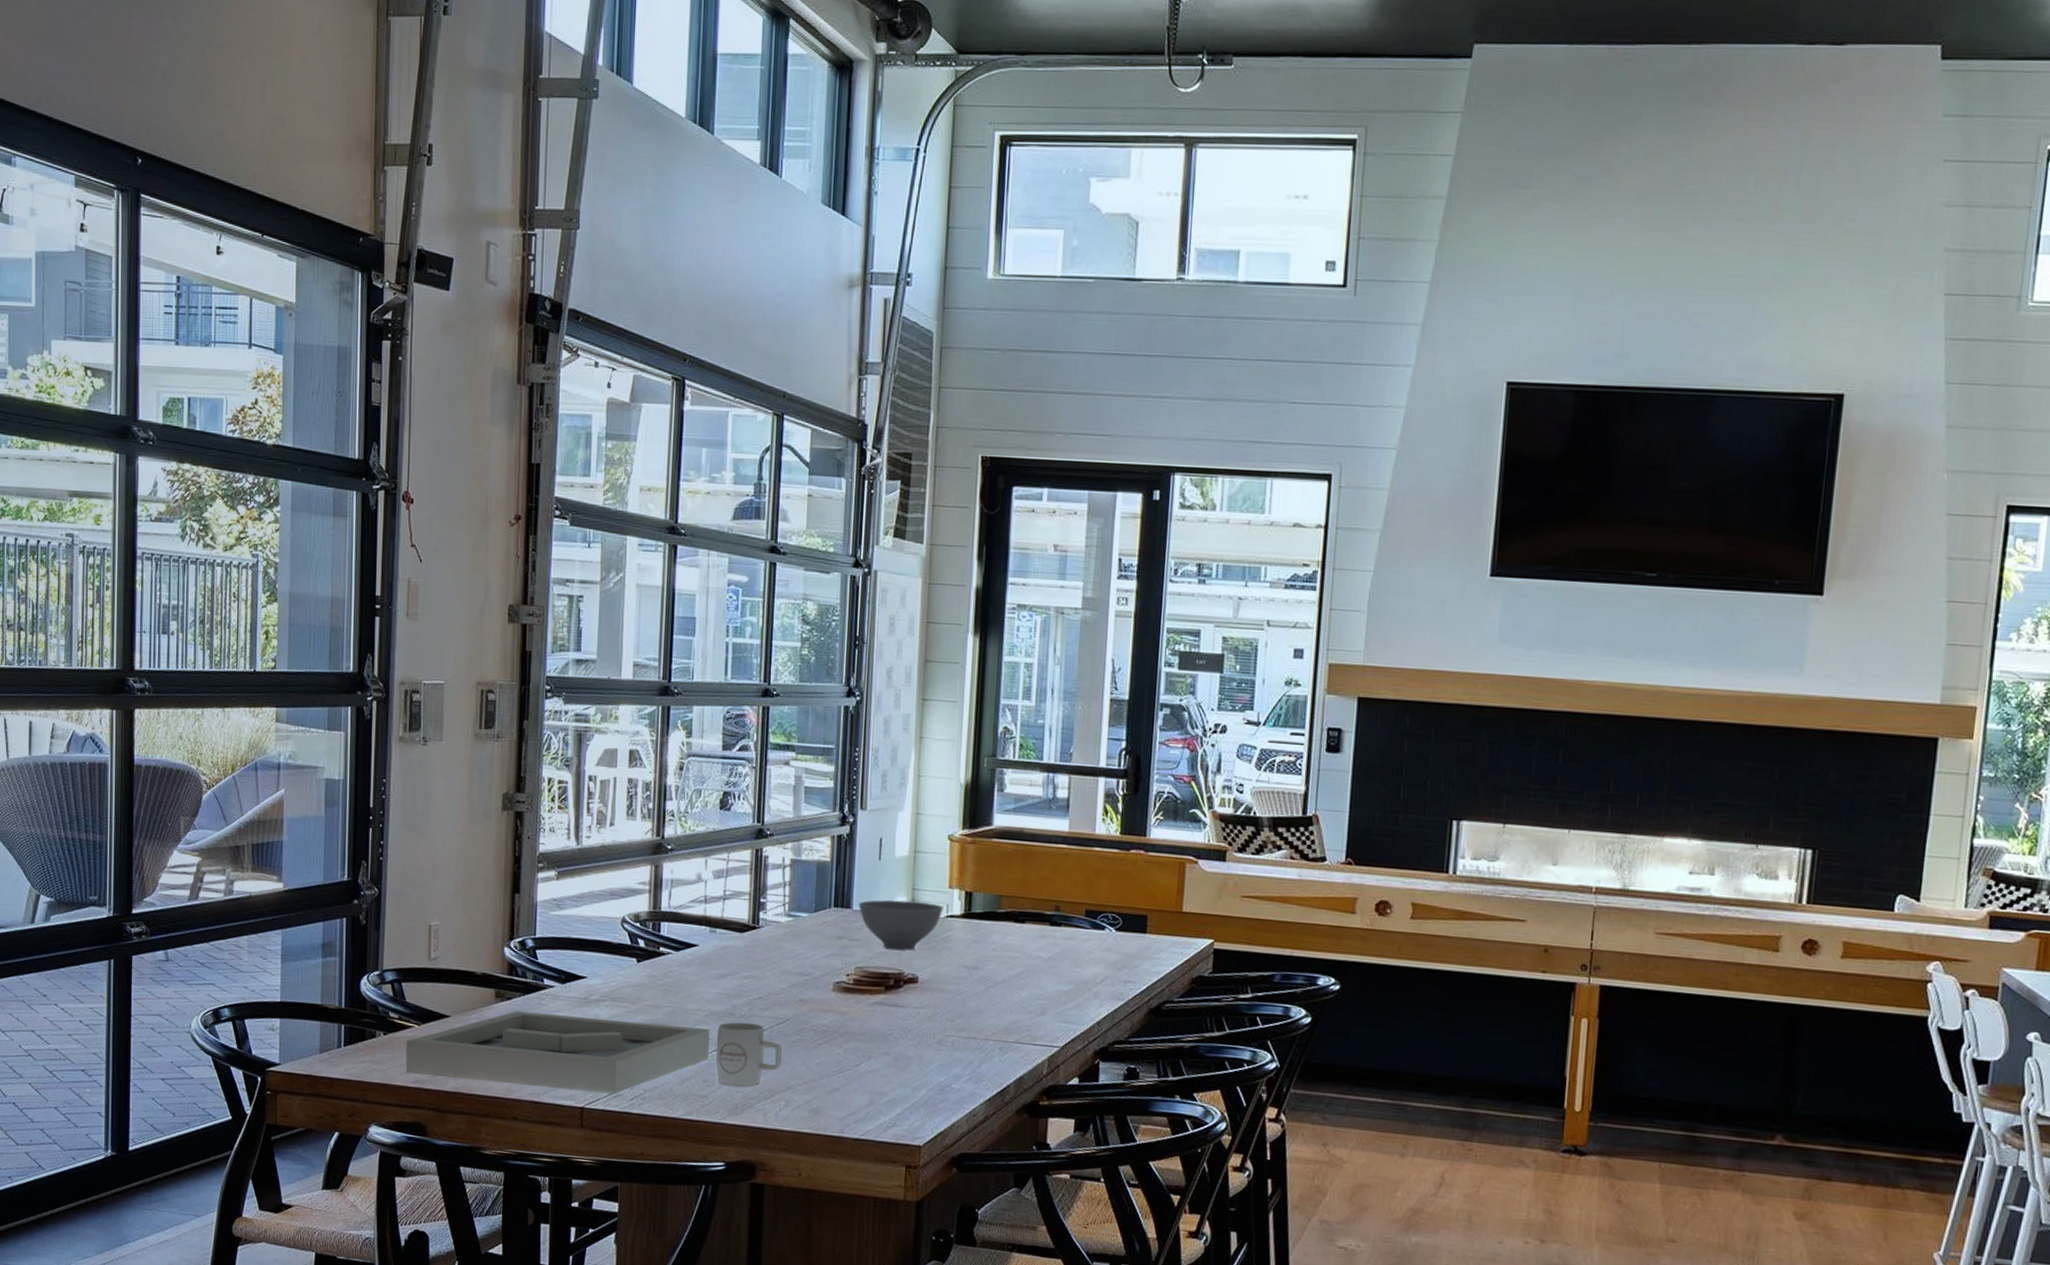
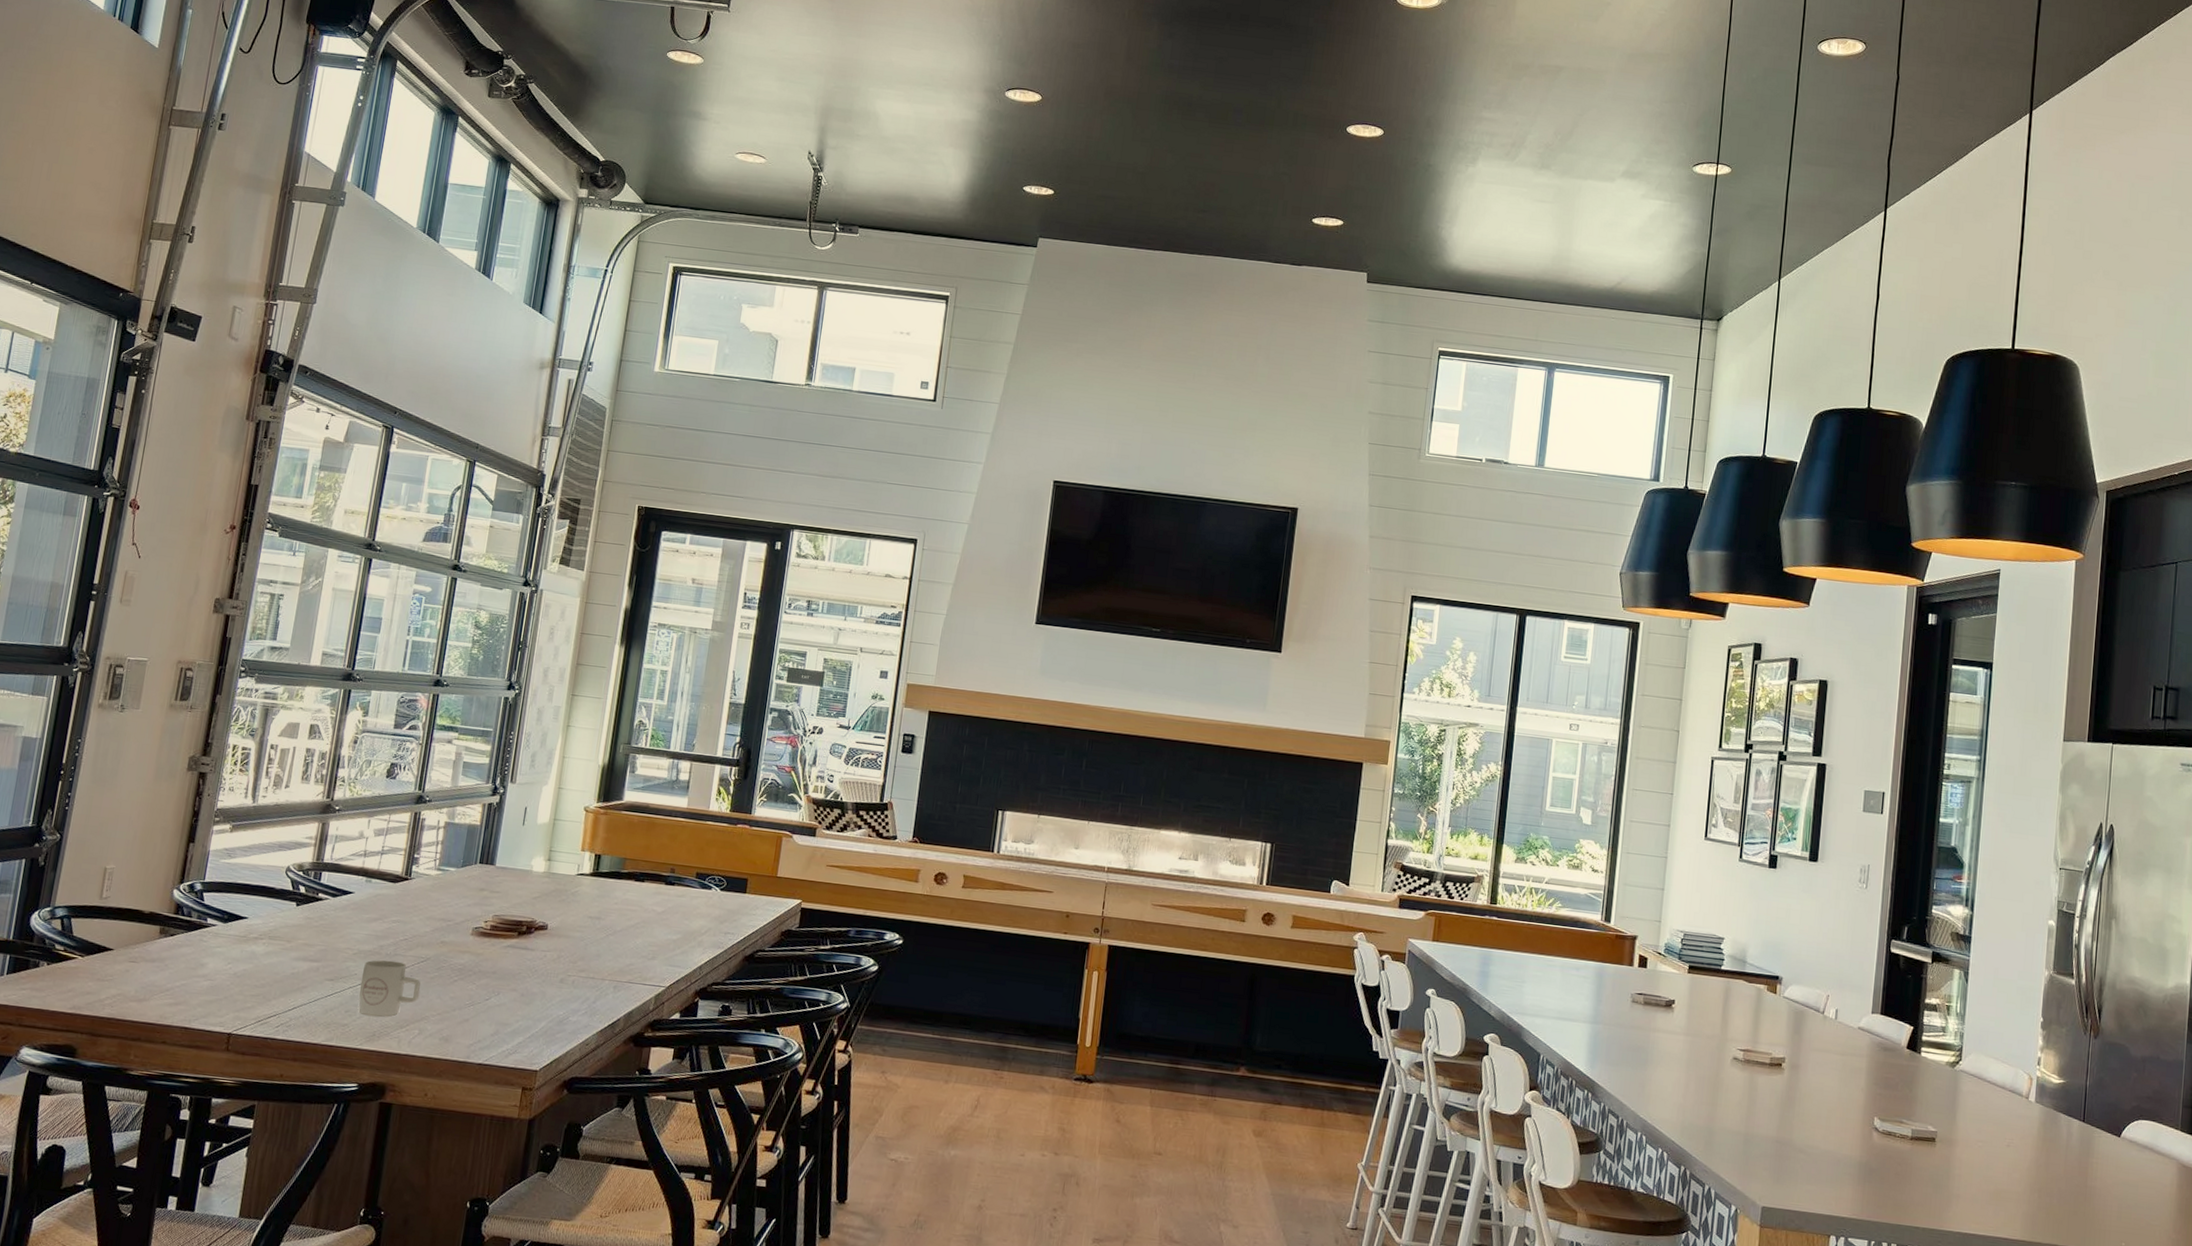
decorative tray: present [405,1011,710,1095] -> none [63,946,357,1022]
bowl: present [858,899,944,950] -> none [501,858,576,902]

